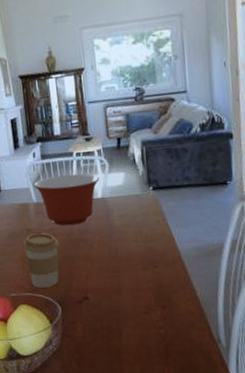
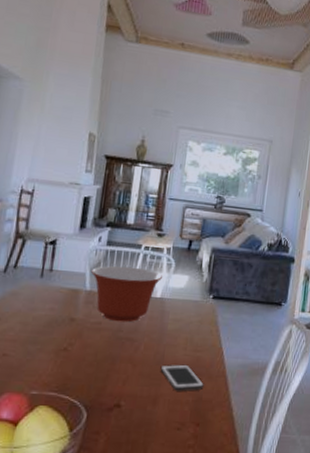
coffee cup: present [23,233,59,288] -> none [59,324,103,388]
cell phone: none [116,255,162,280] -> present [160,364,204,391]

